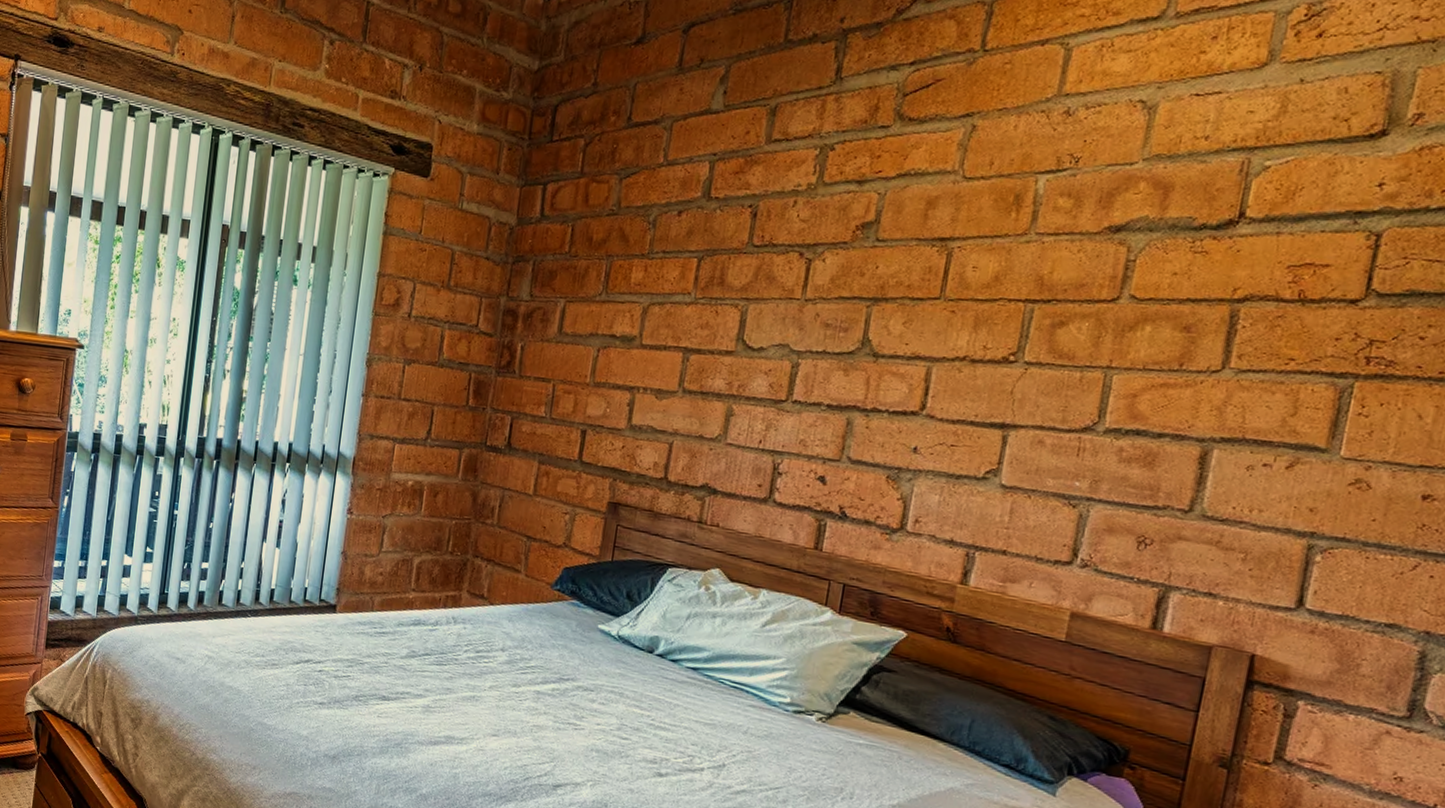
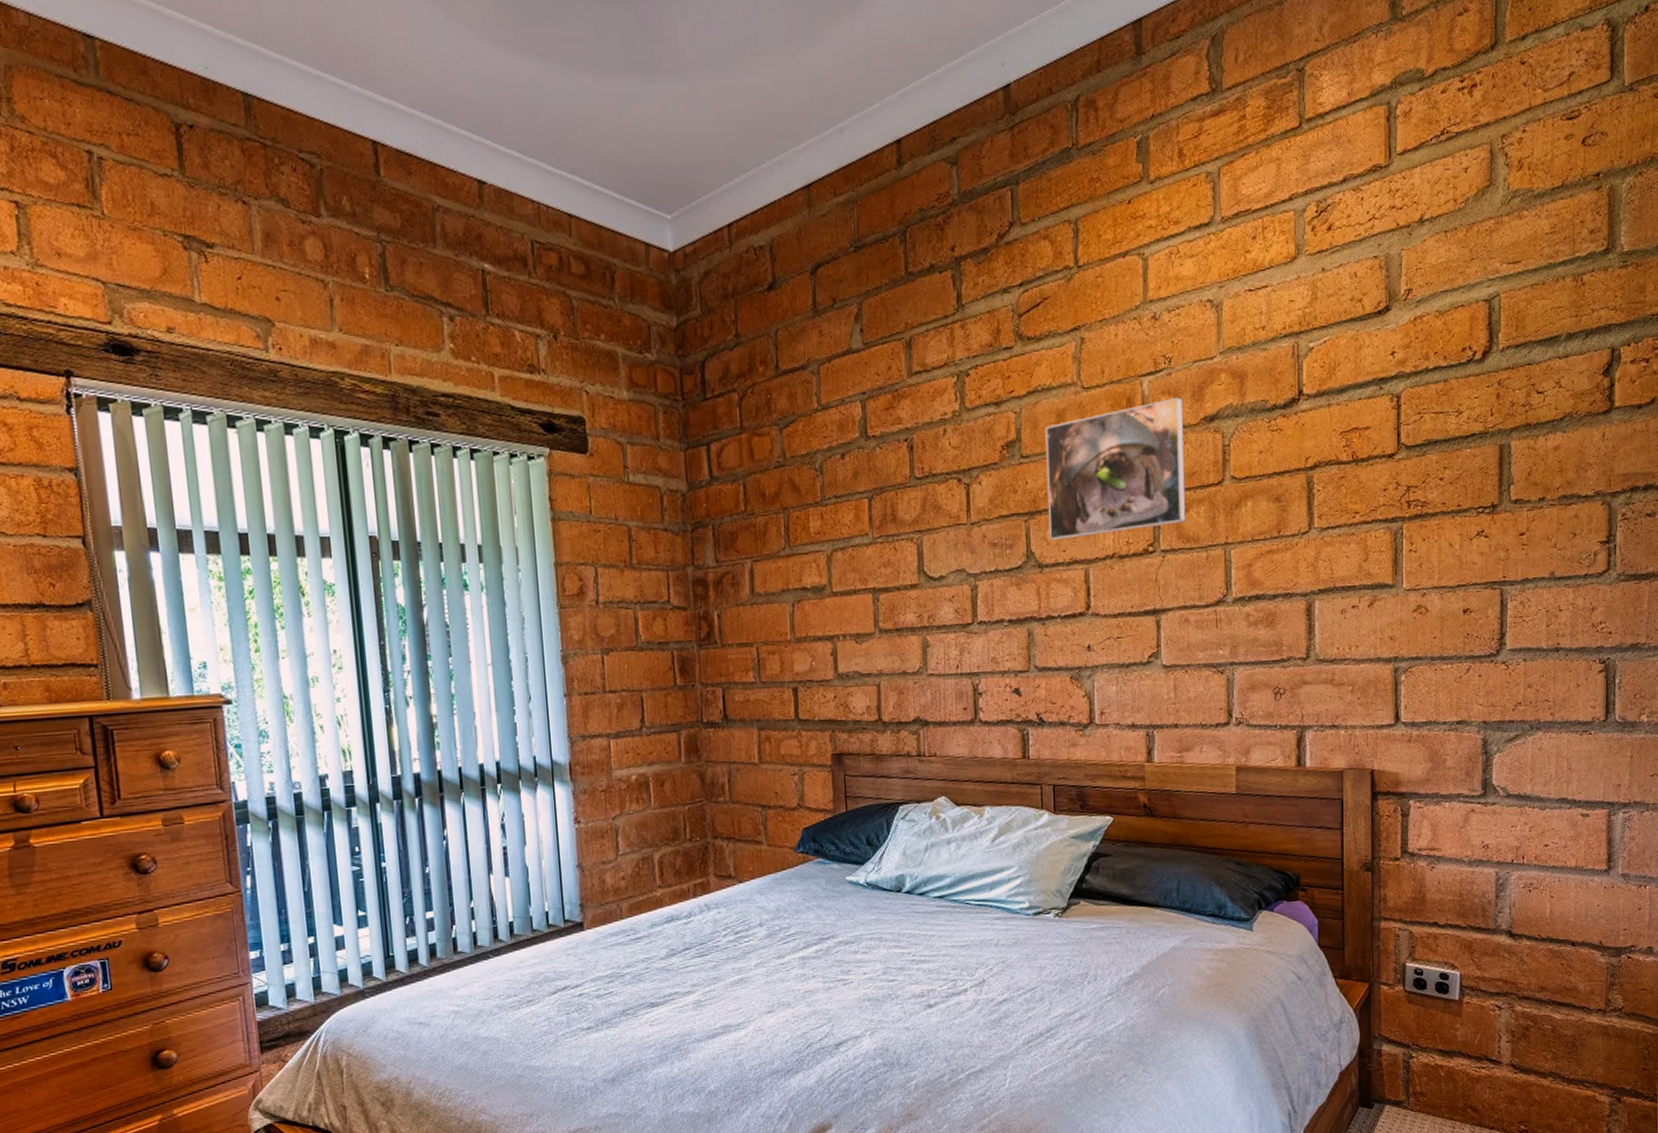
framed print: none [891,200,1086,337] -> present [1045,396,1186,541]

